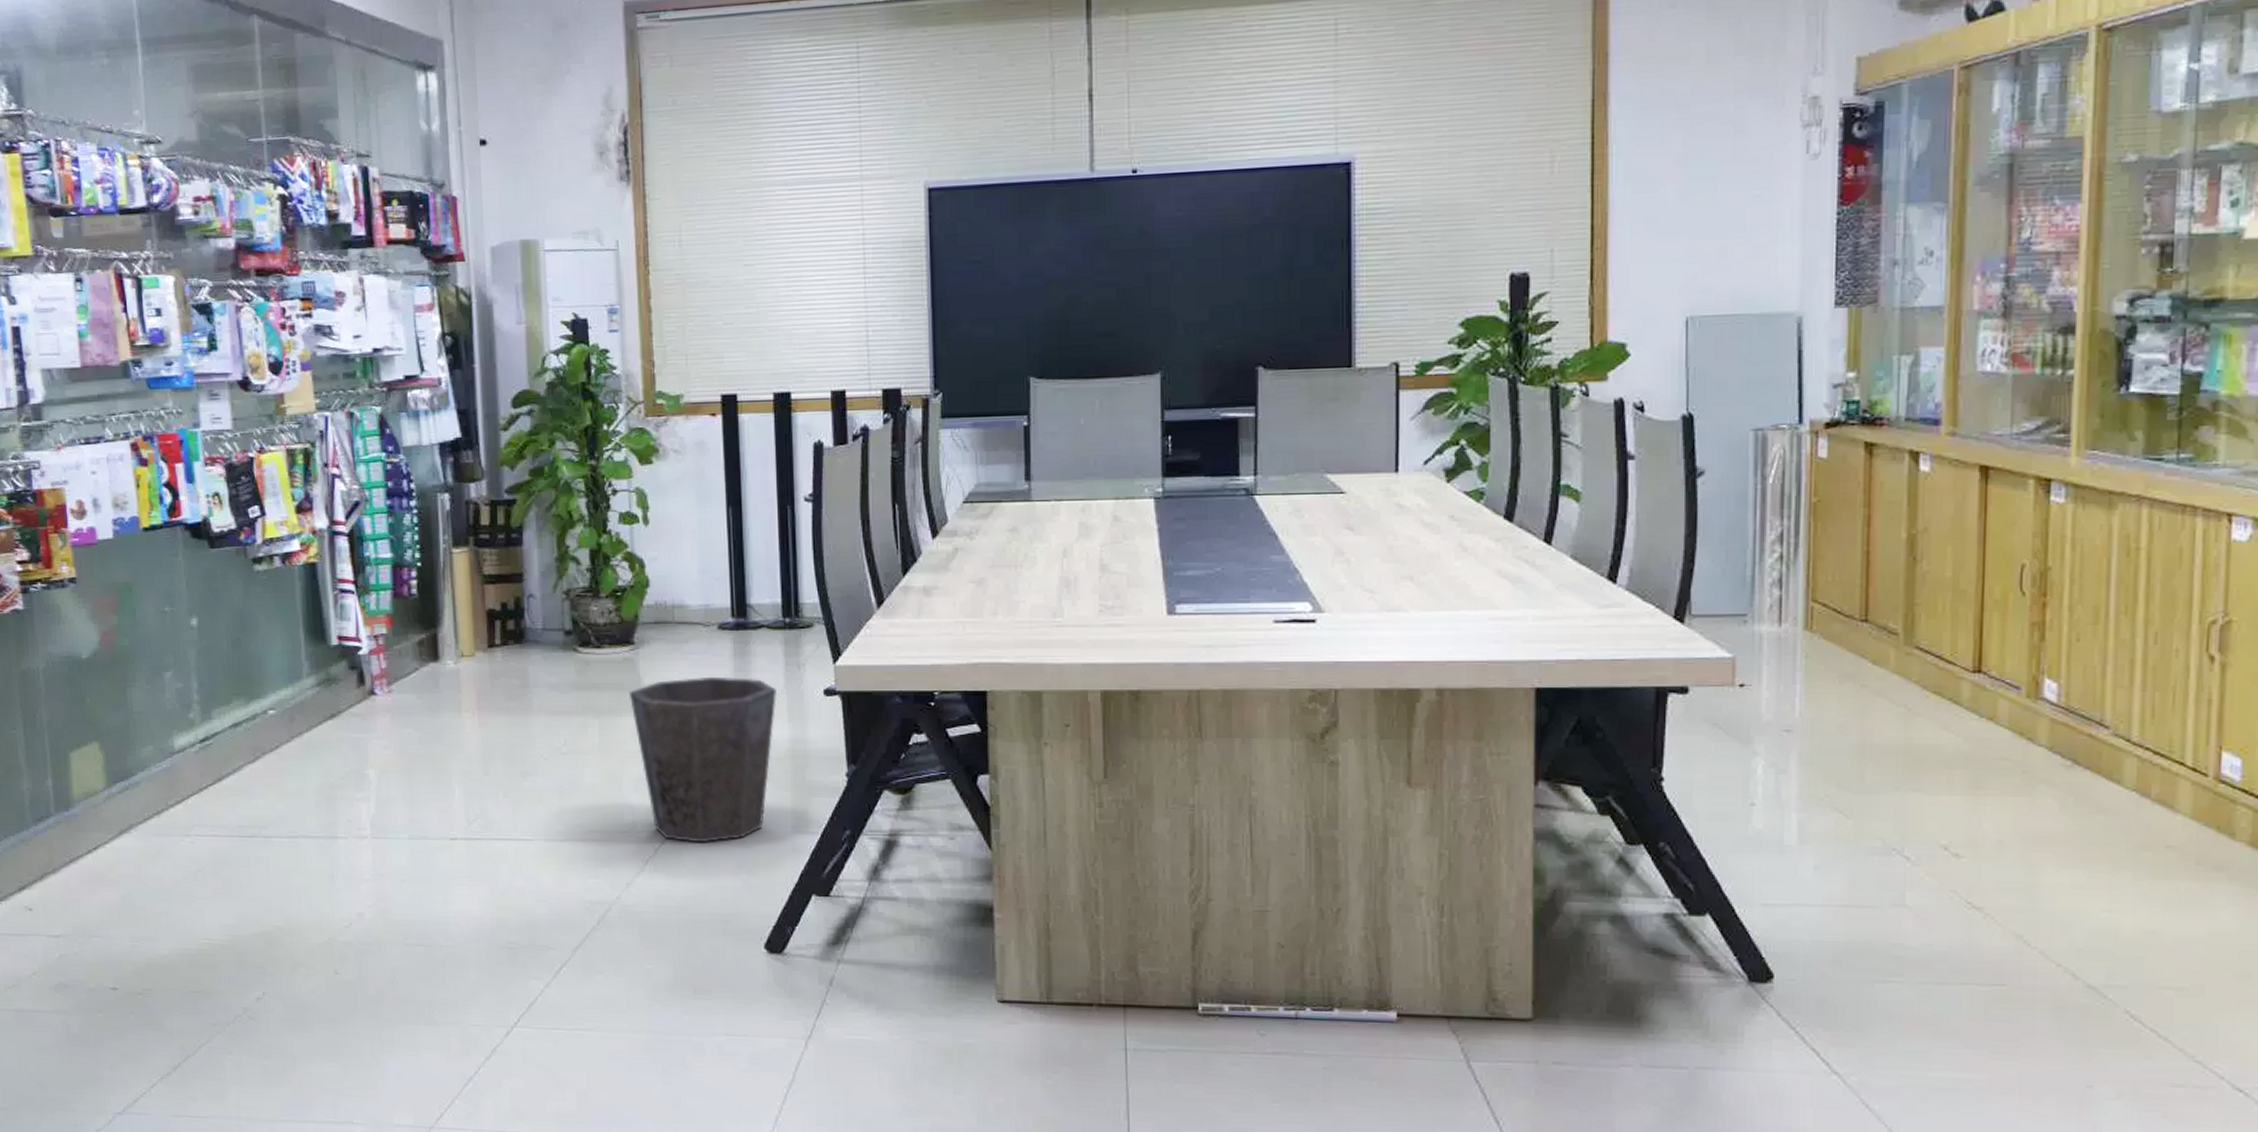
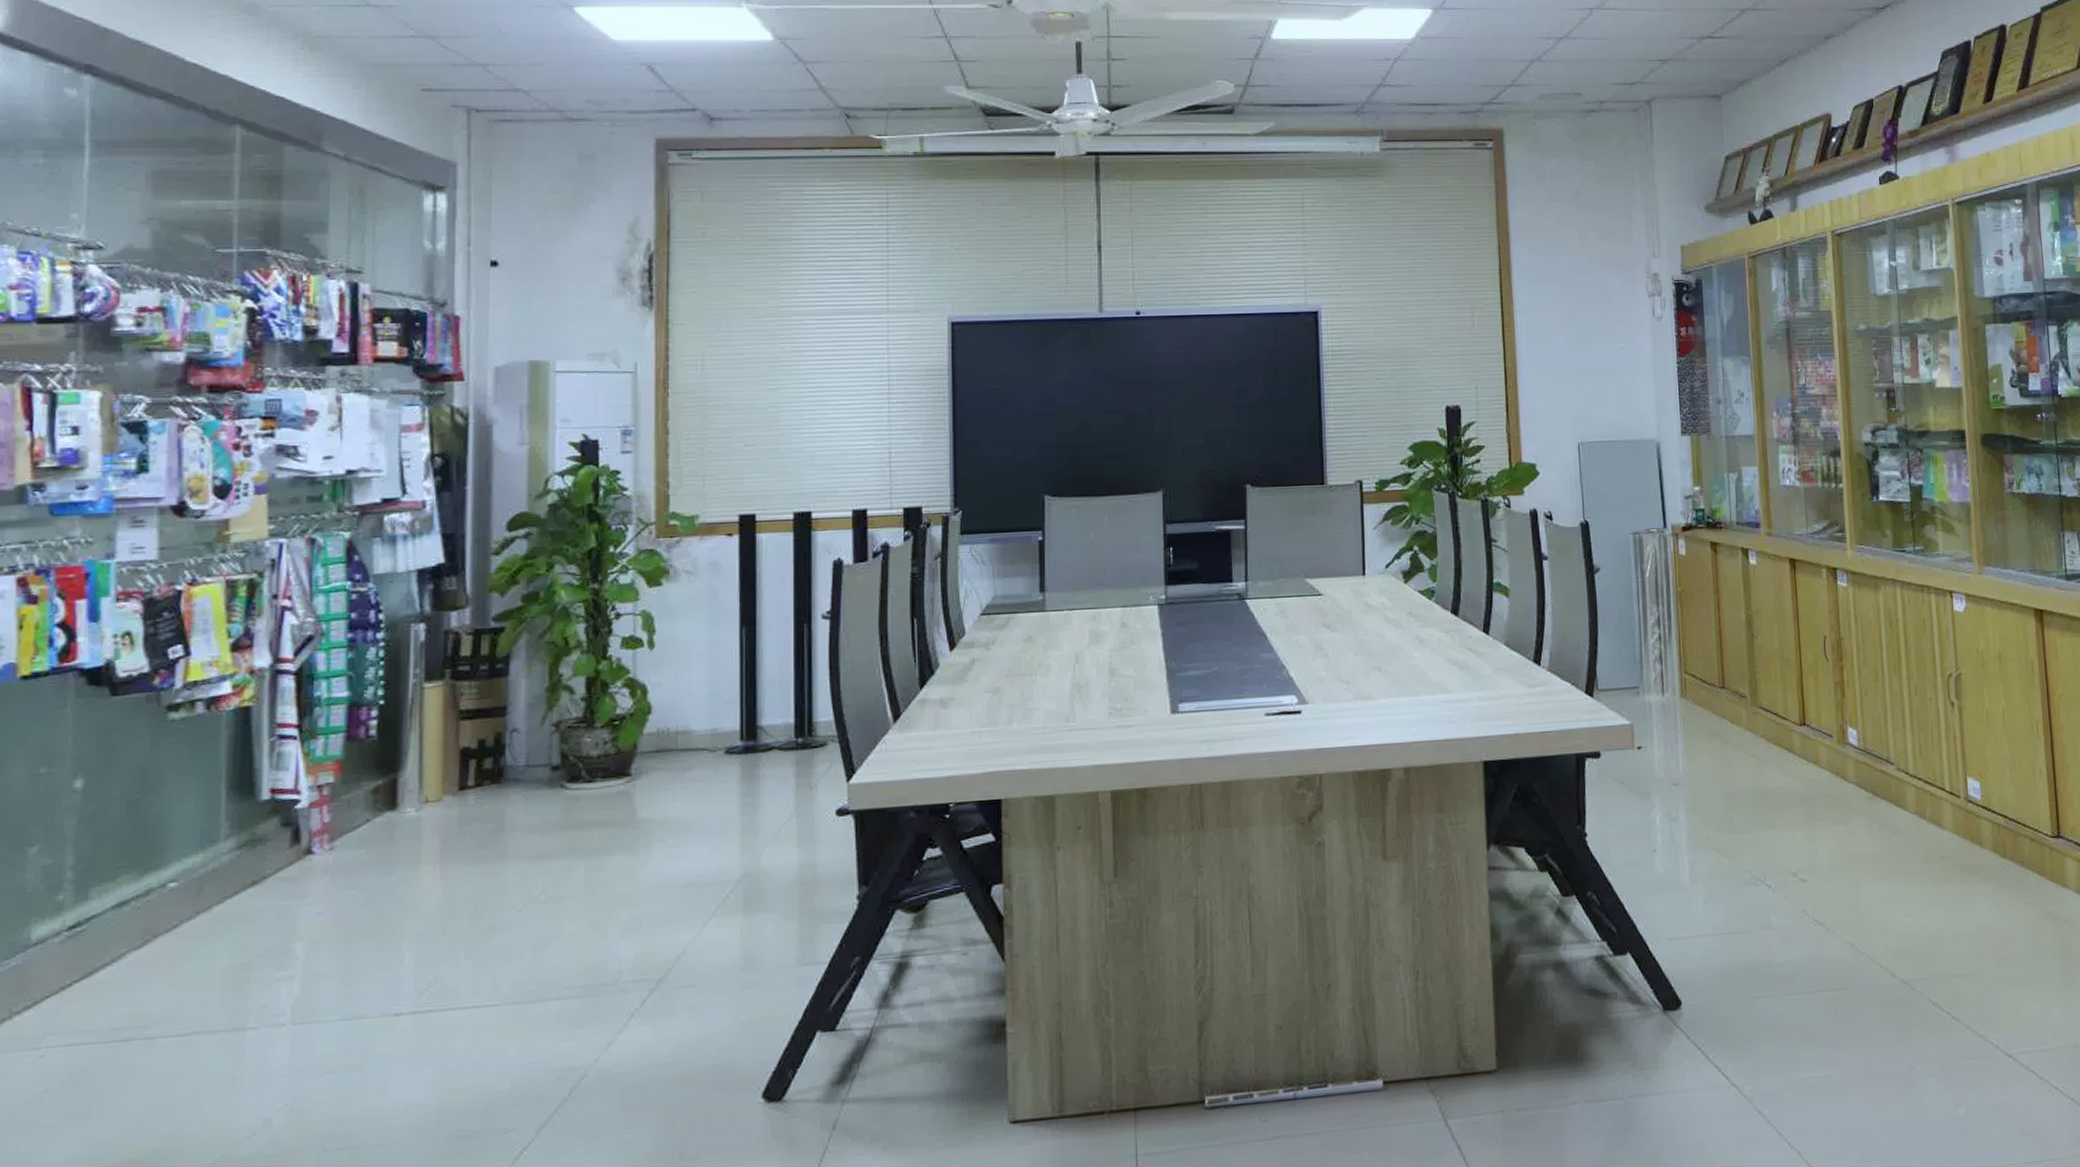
waste bin: present [629,676,778,843] -> none [621,803,787,989]

